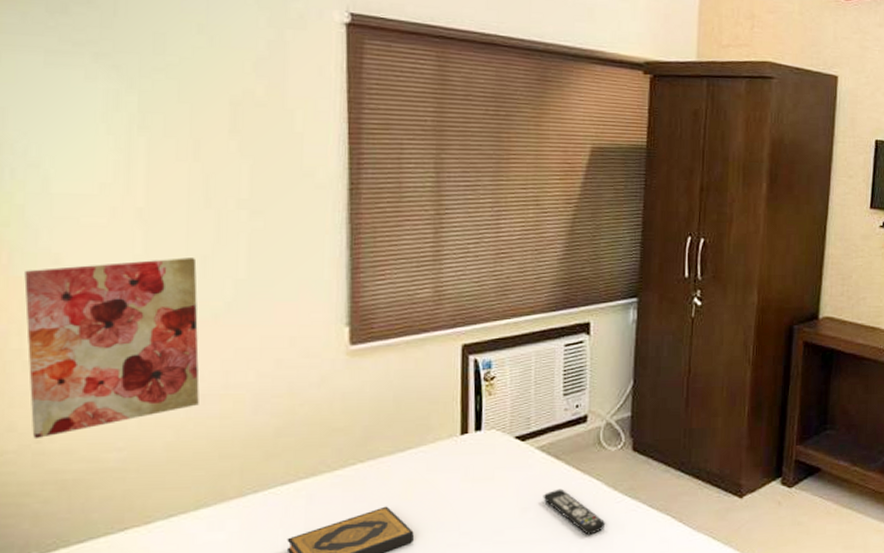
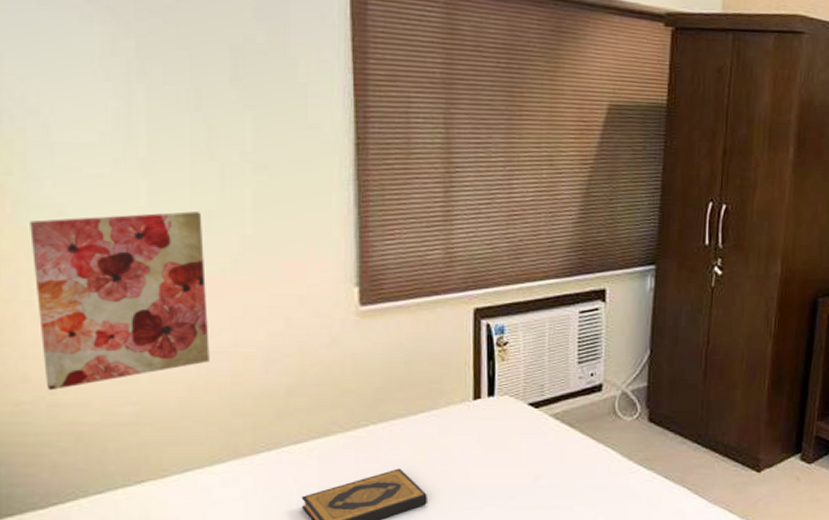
remote control: present [543,488,606,535] -> none [557,457,621,504]

